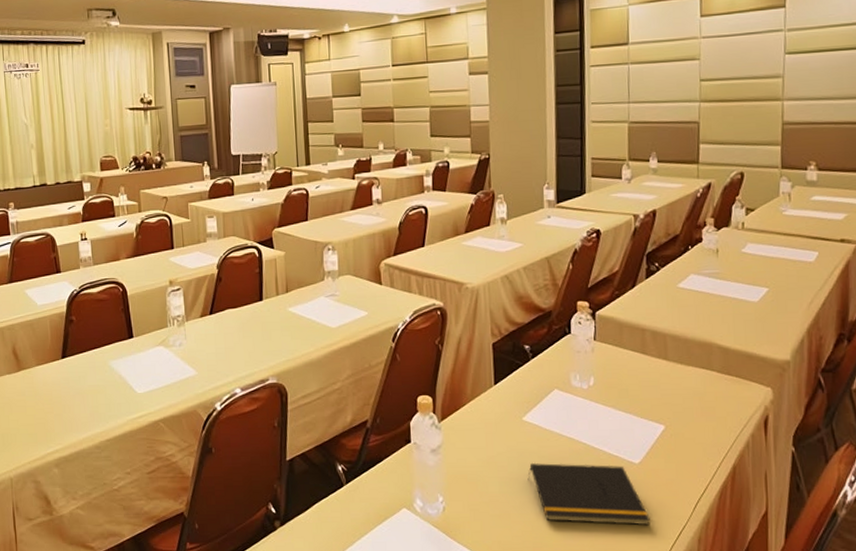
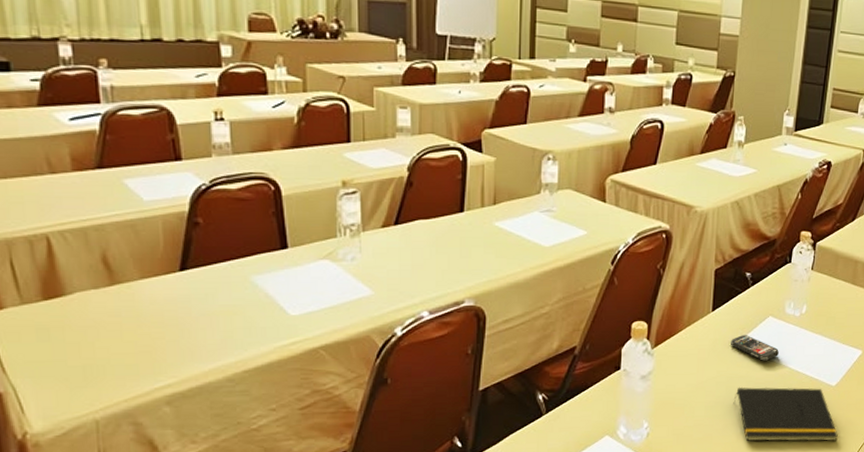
smartphone: none [517,409,570,436] -> present [731,335,779,361]

